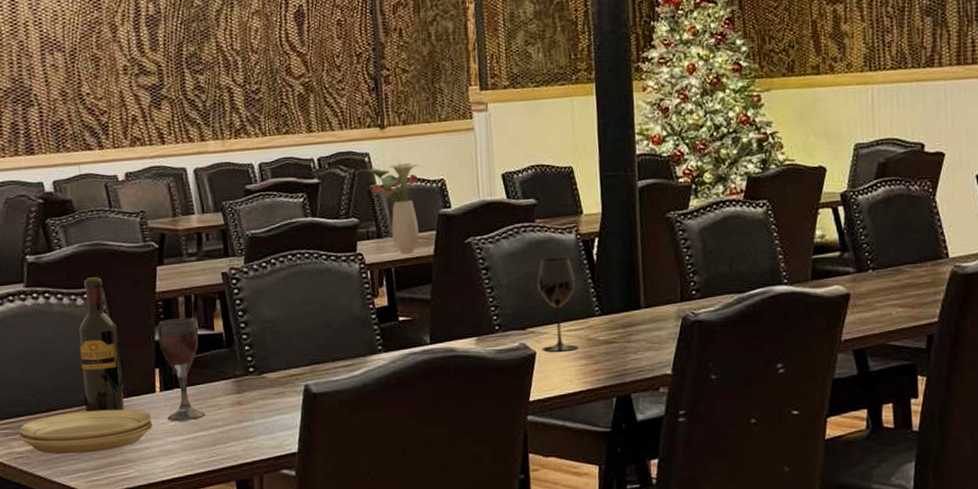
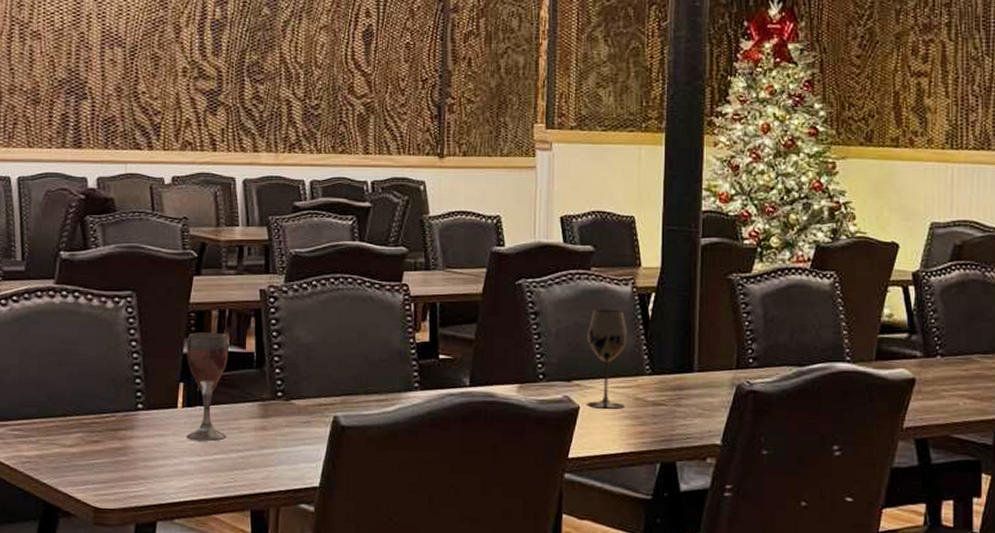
plate: present [19,409,153,455] -> none [29,420,171,465]
wine bottle: present [78,277,125,412] -> none [102,281,145,424]
flower arrangement: present [354,162,419,254] -> none [408,195,476,290]

